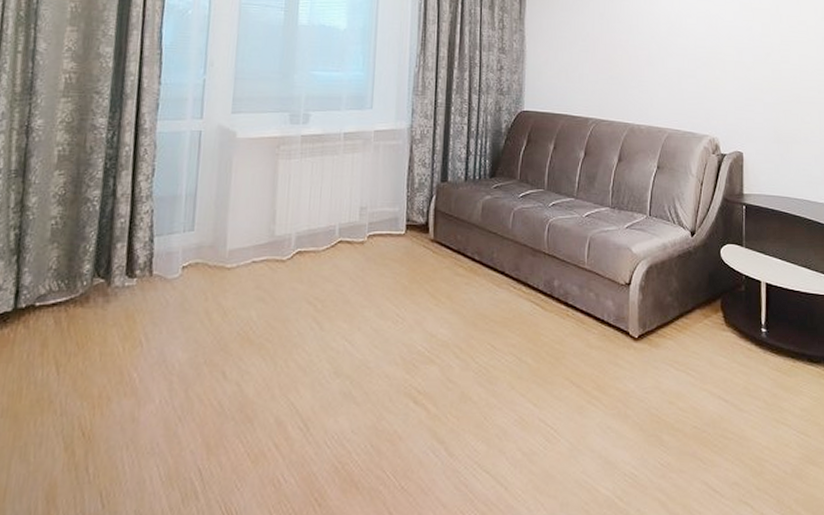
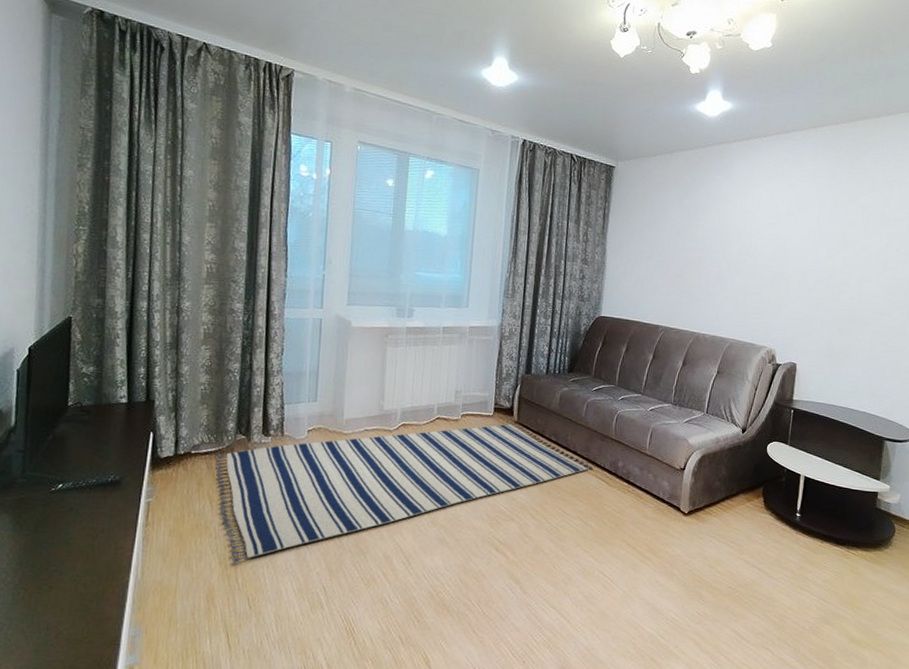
rug: none [65,233,526,447] -> present [215,415,594,563]

